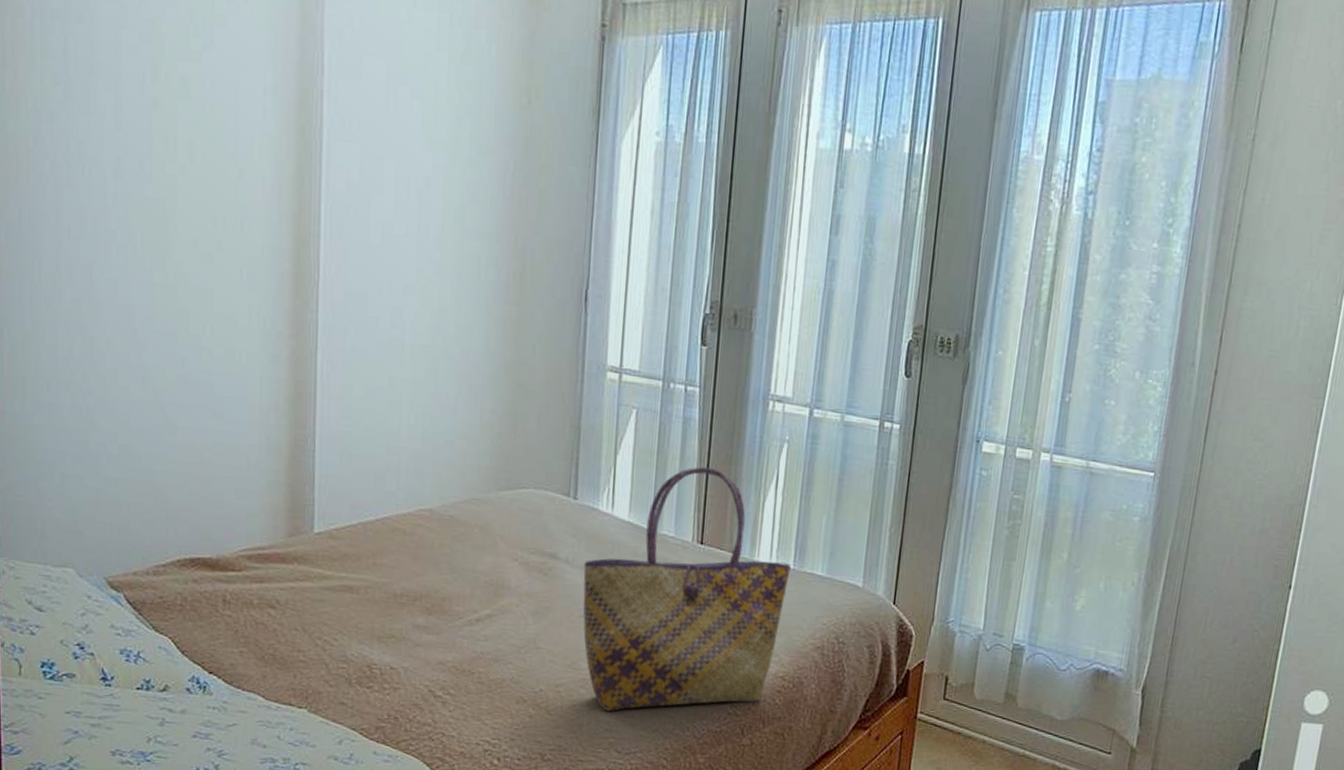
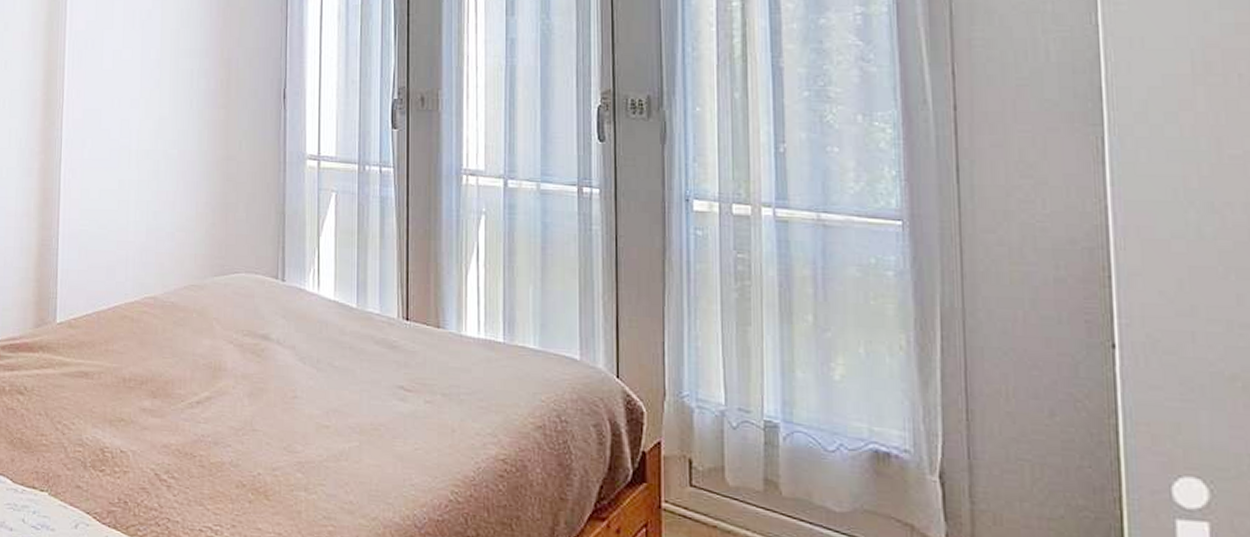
tote bag: present [583,467,791,712] -> none [294,243,501,498]

